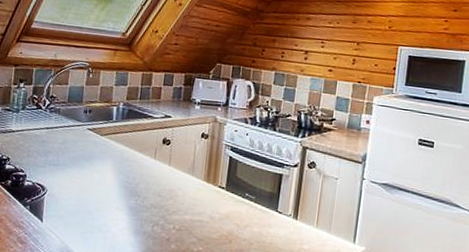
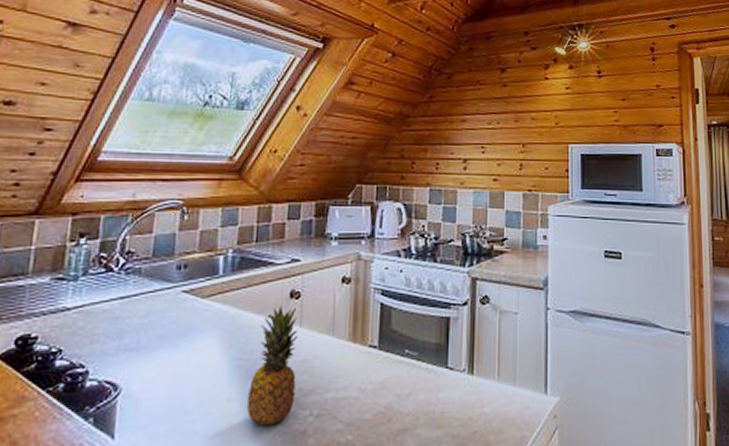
fruit: none [130,149,167,231] -> present [247,306,298,426]

